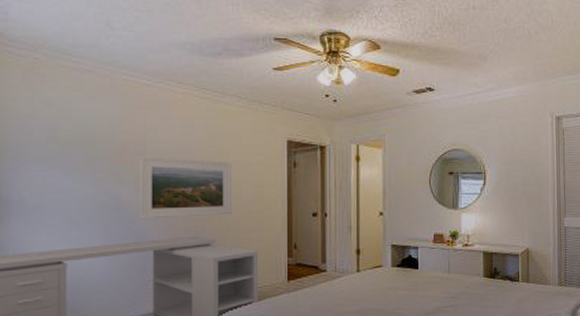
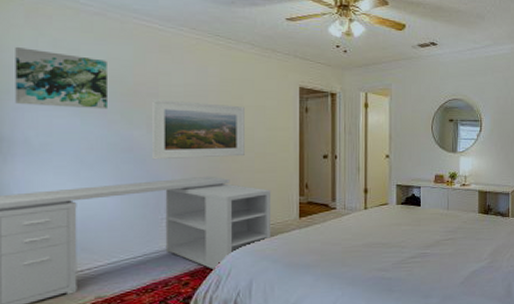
wall art: none [12,108,97,168] -> present [15,47,107,110]

